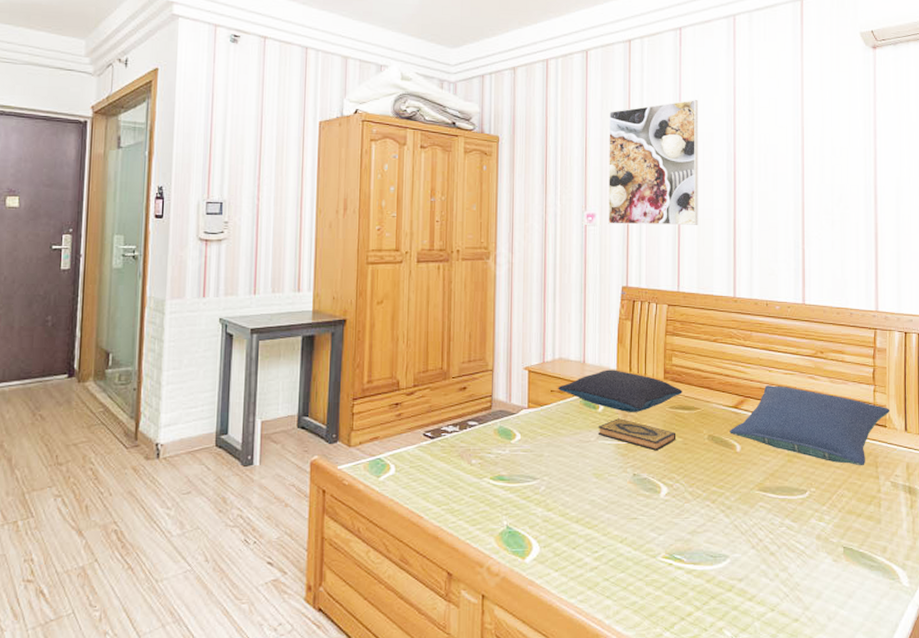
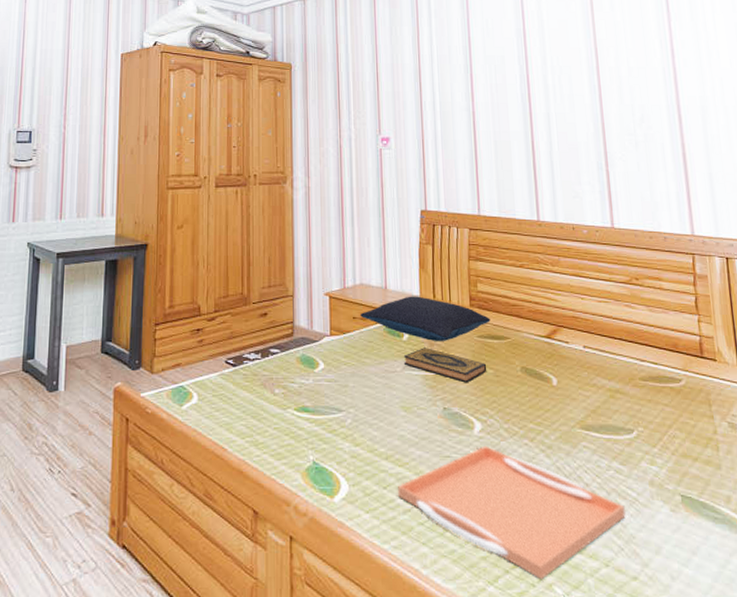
serving tray: none [586,508,794,624] -> present [398,445,627,579]
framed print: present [608,100,699,225] -> none [399,24,495,148]
pillow: present [729,385,891,466] -> none [543,314,719,404]

